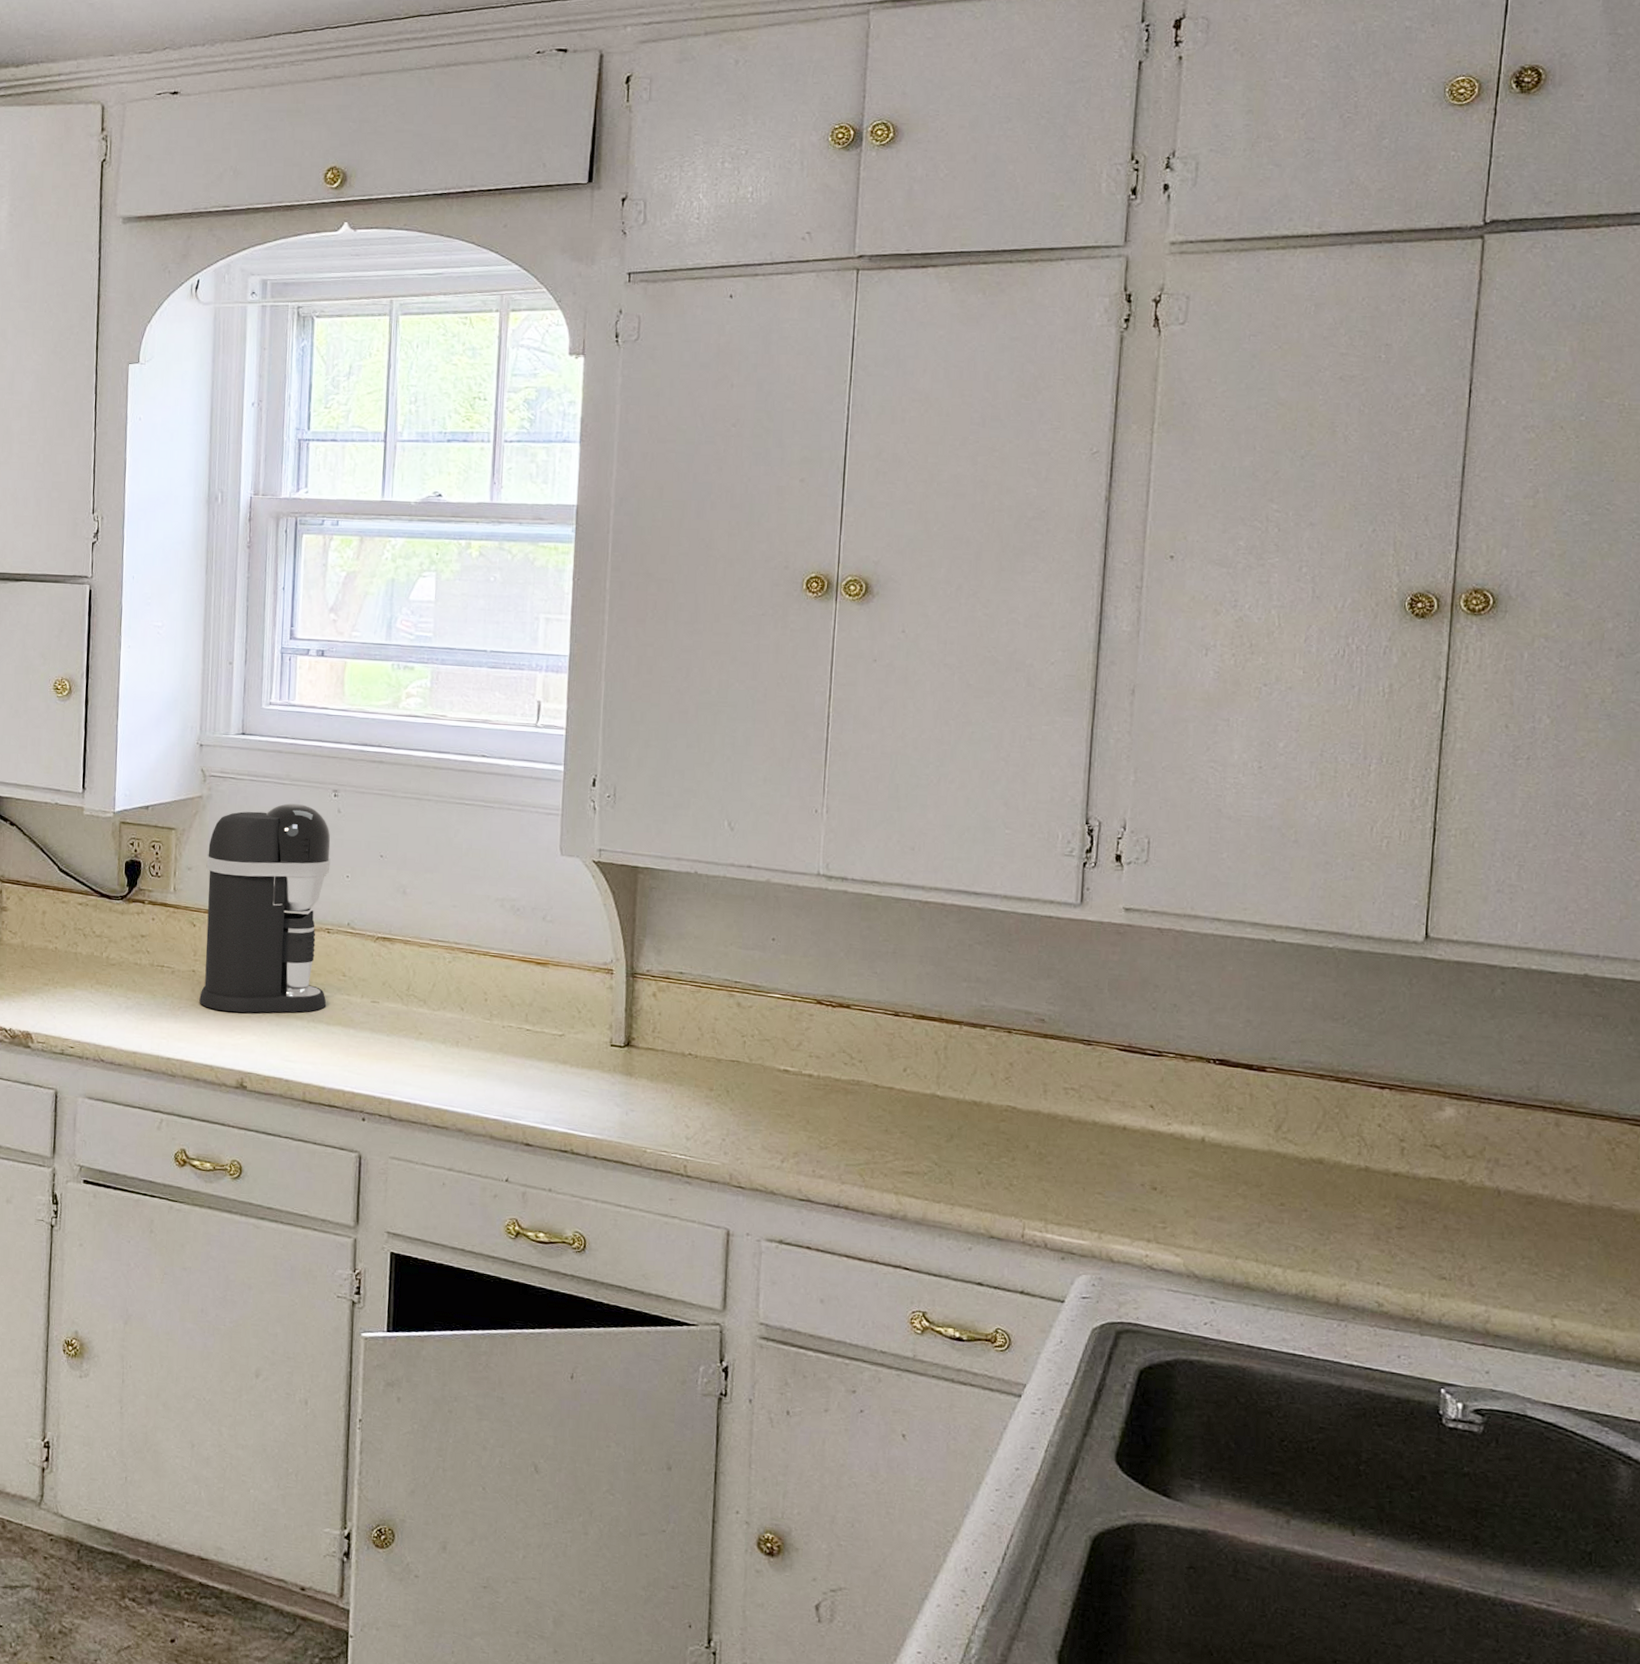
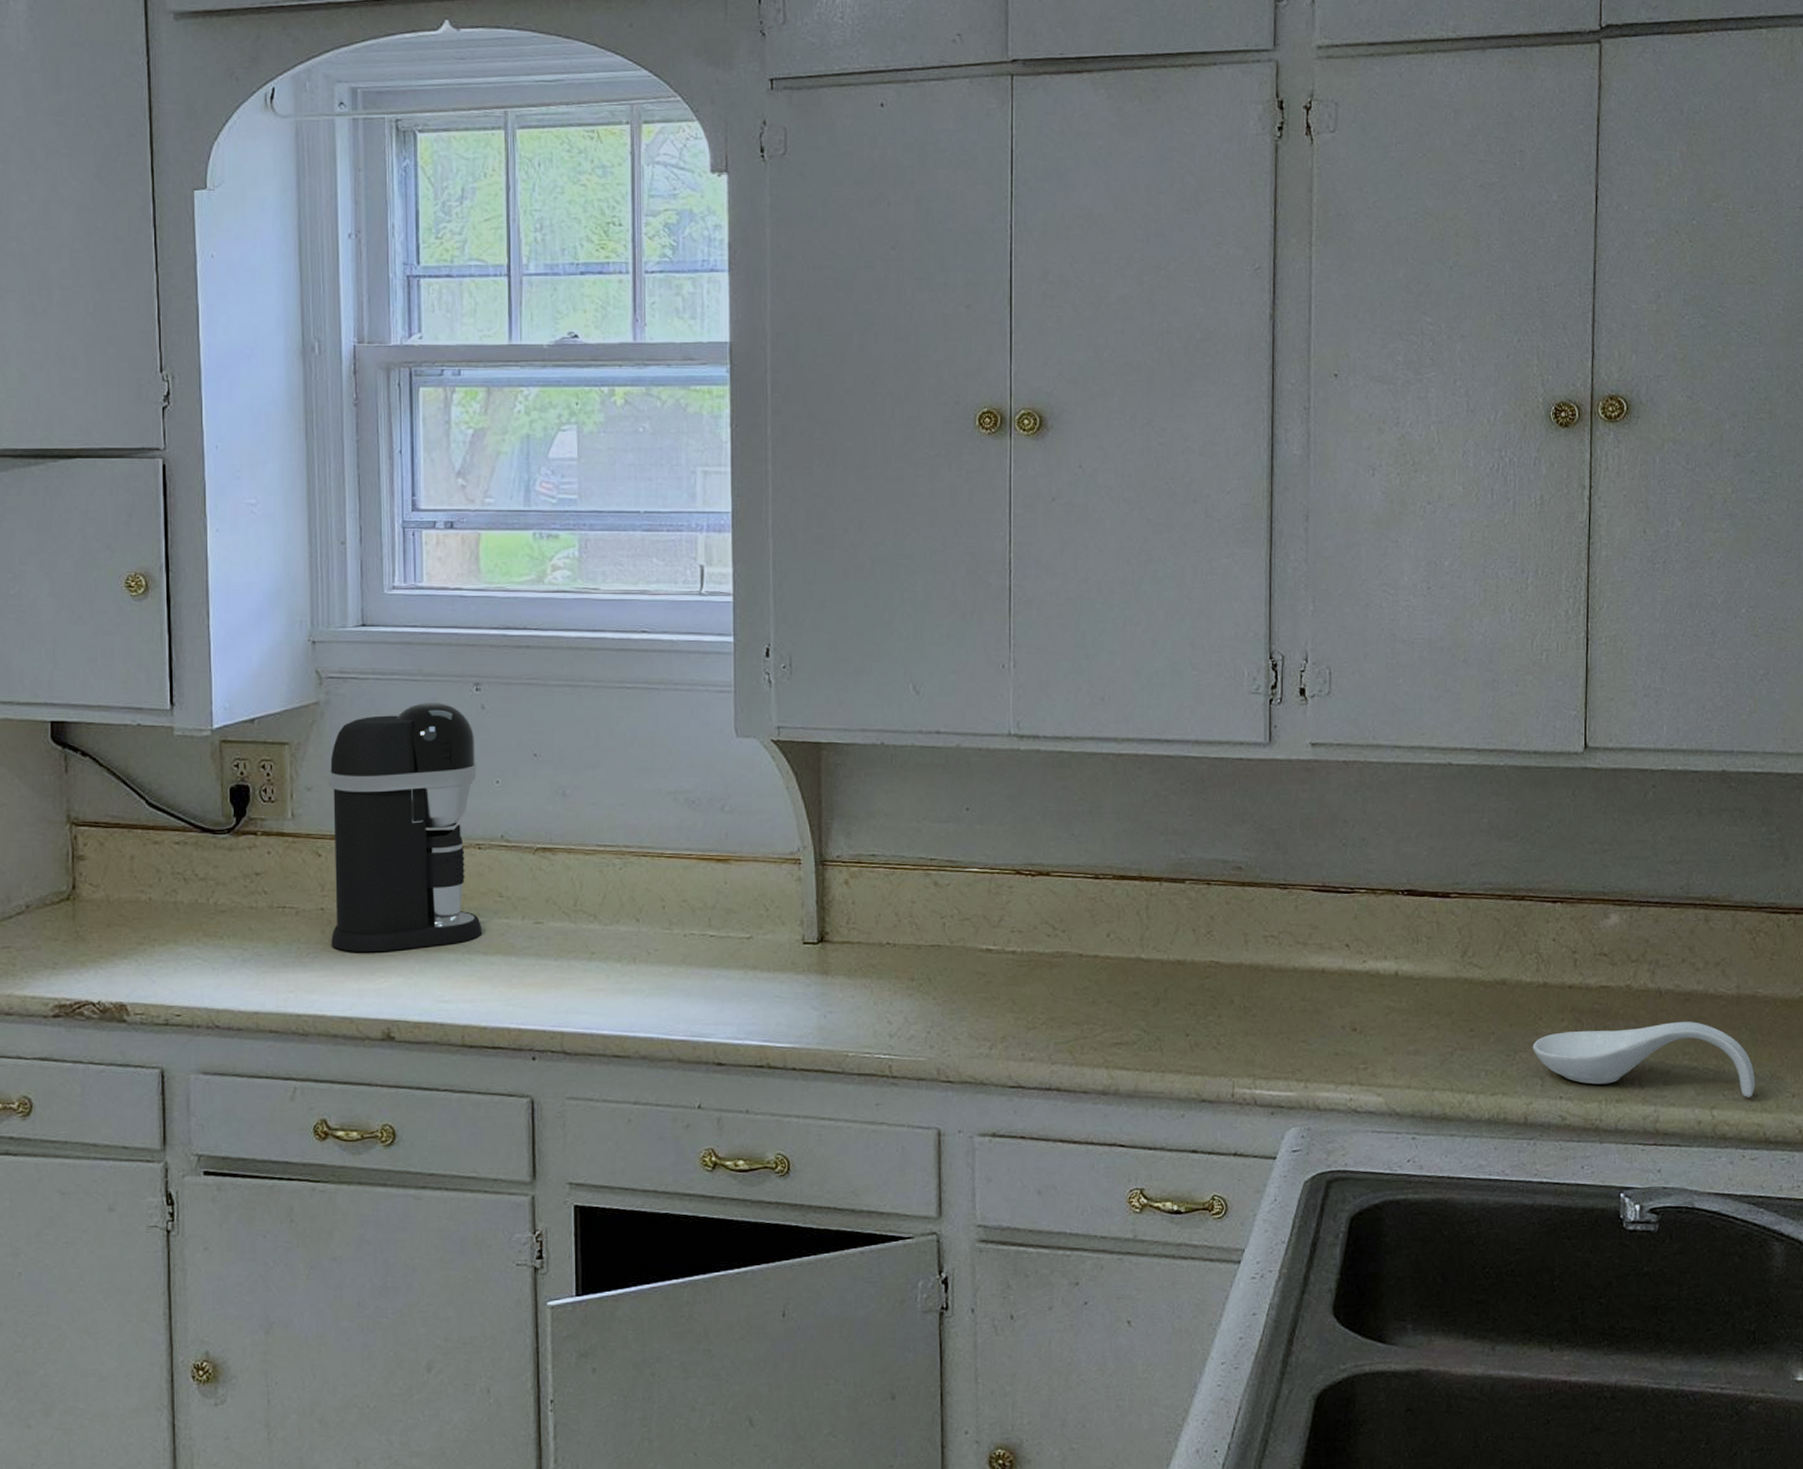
spoon rest: none [1348,1218,1606,1312] -> present [1532,1022,1755,1097]

